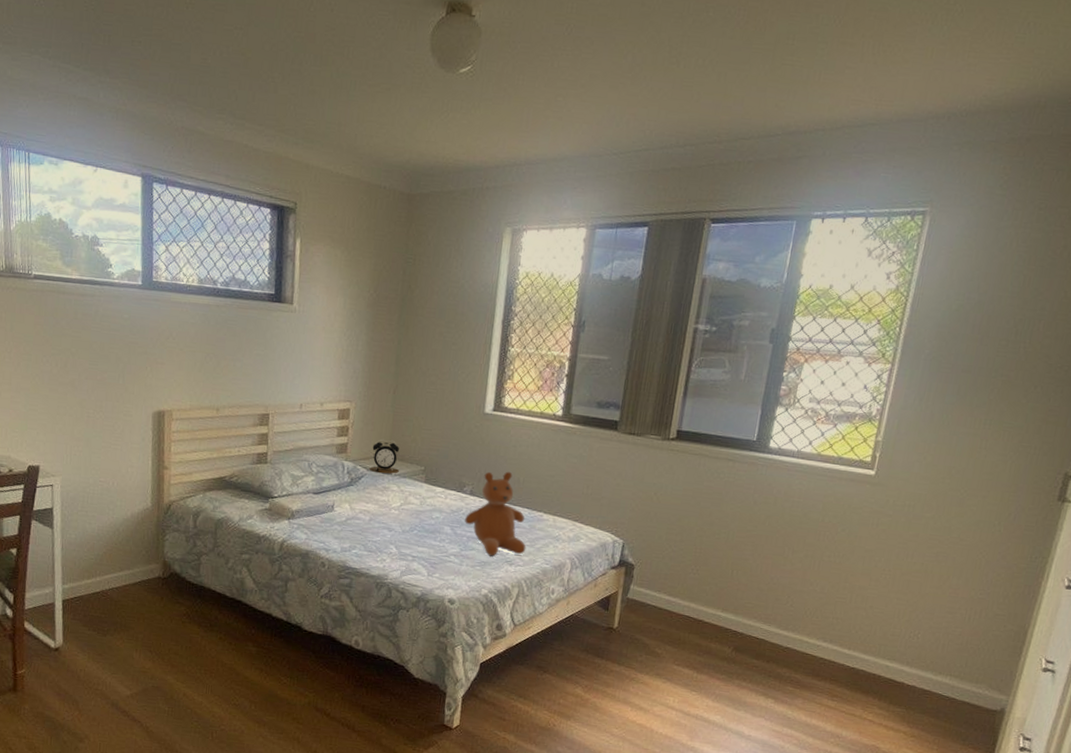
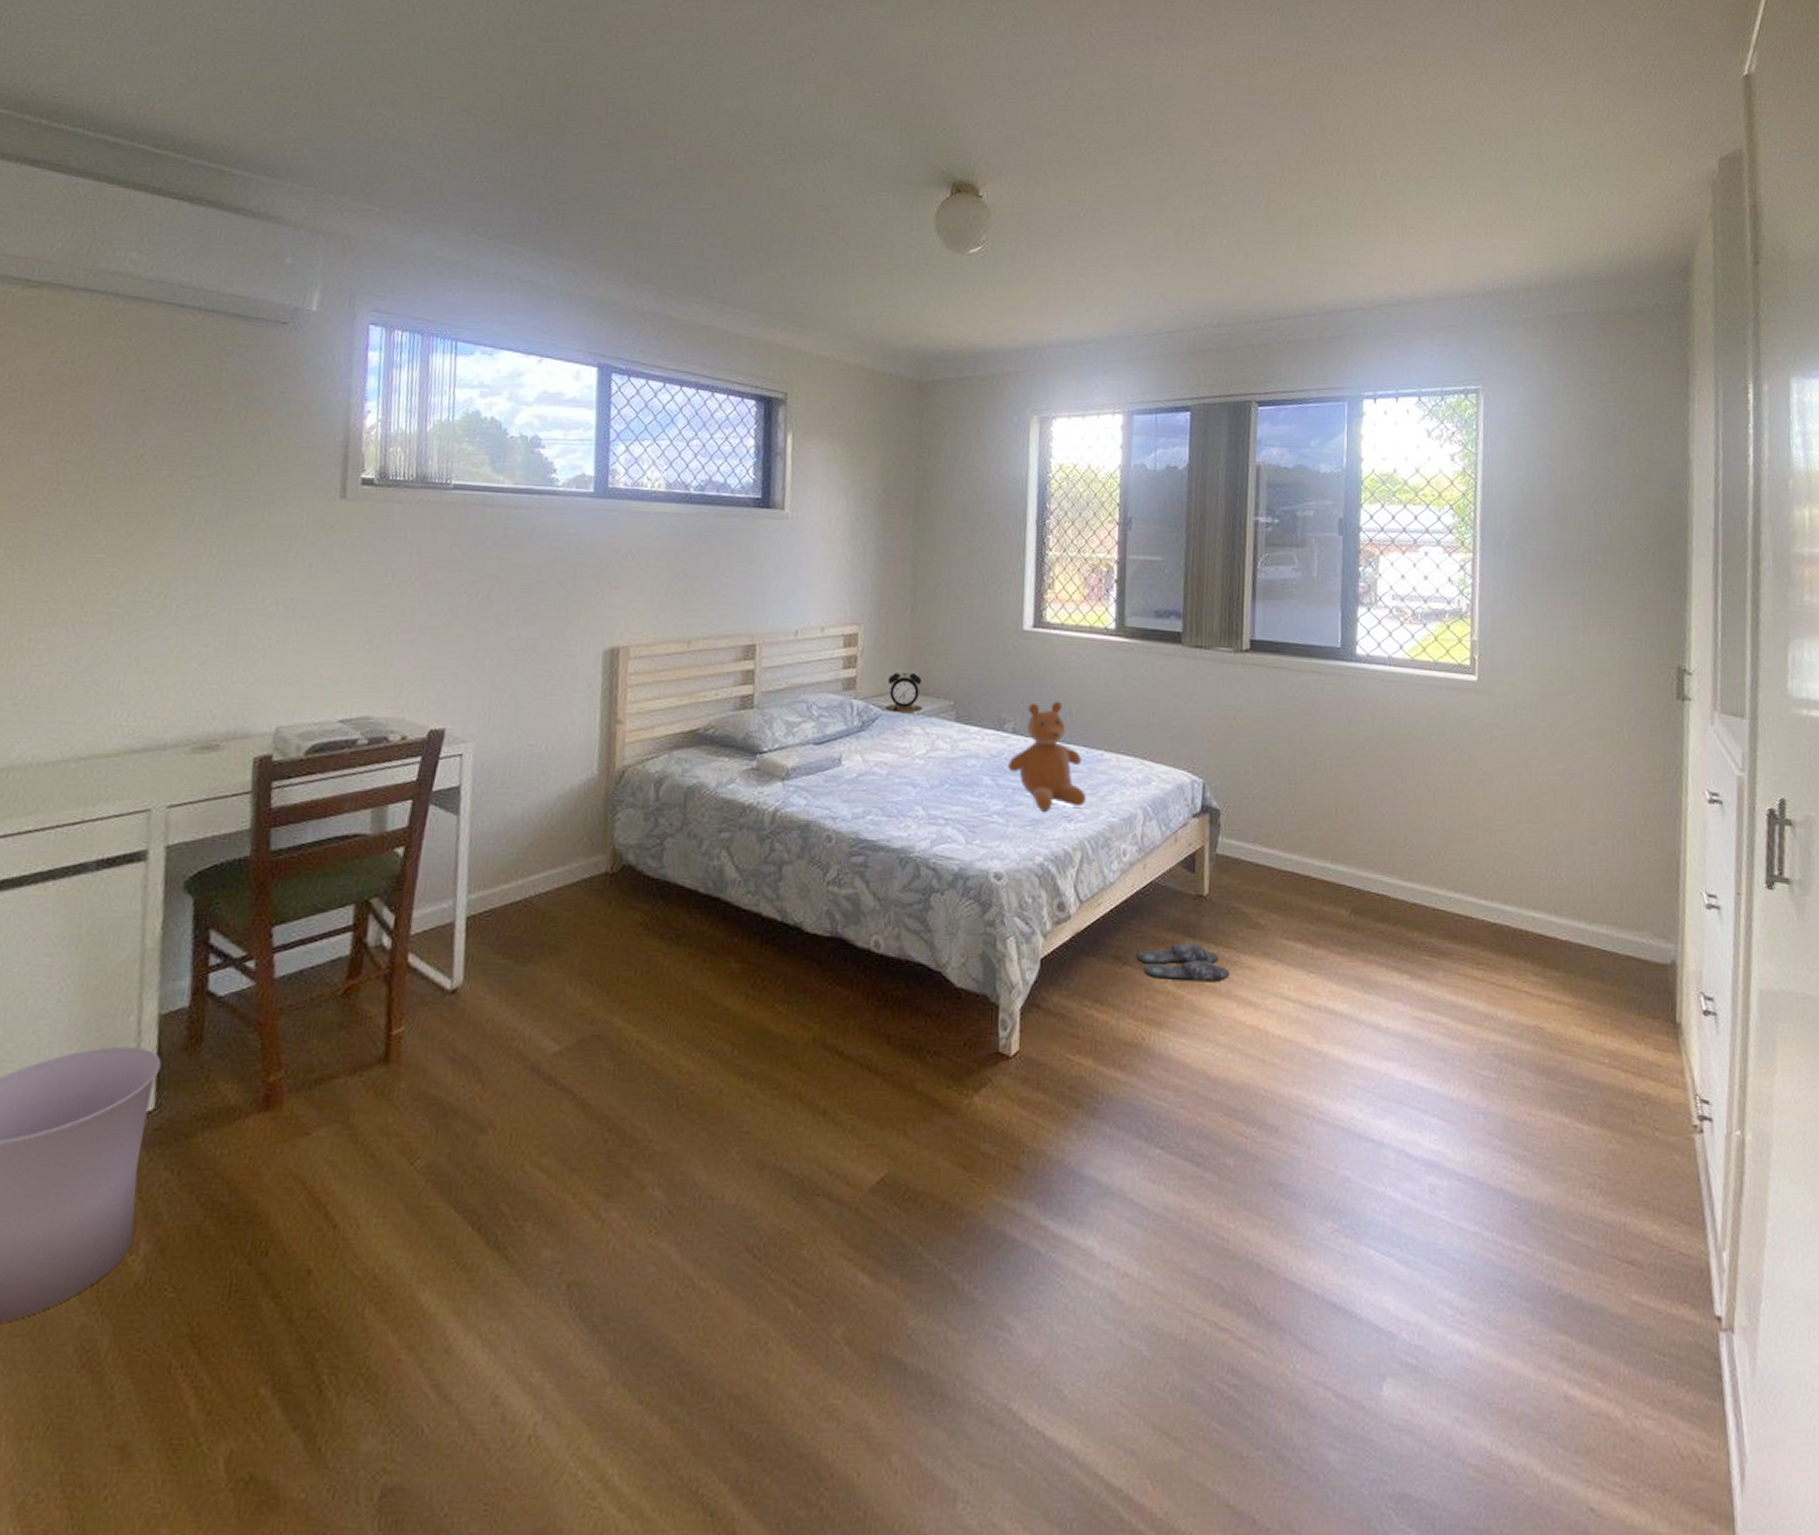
slippers: none [555,661,628,691] -> present [1136,942,1230,983]

